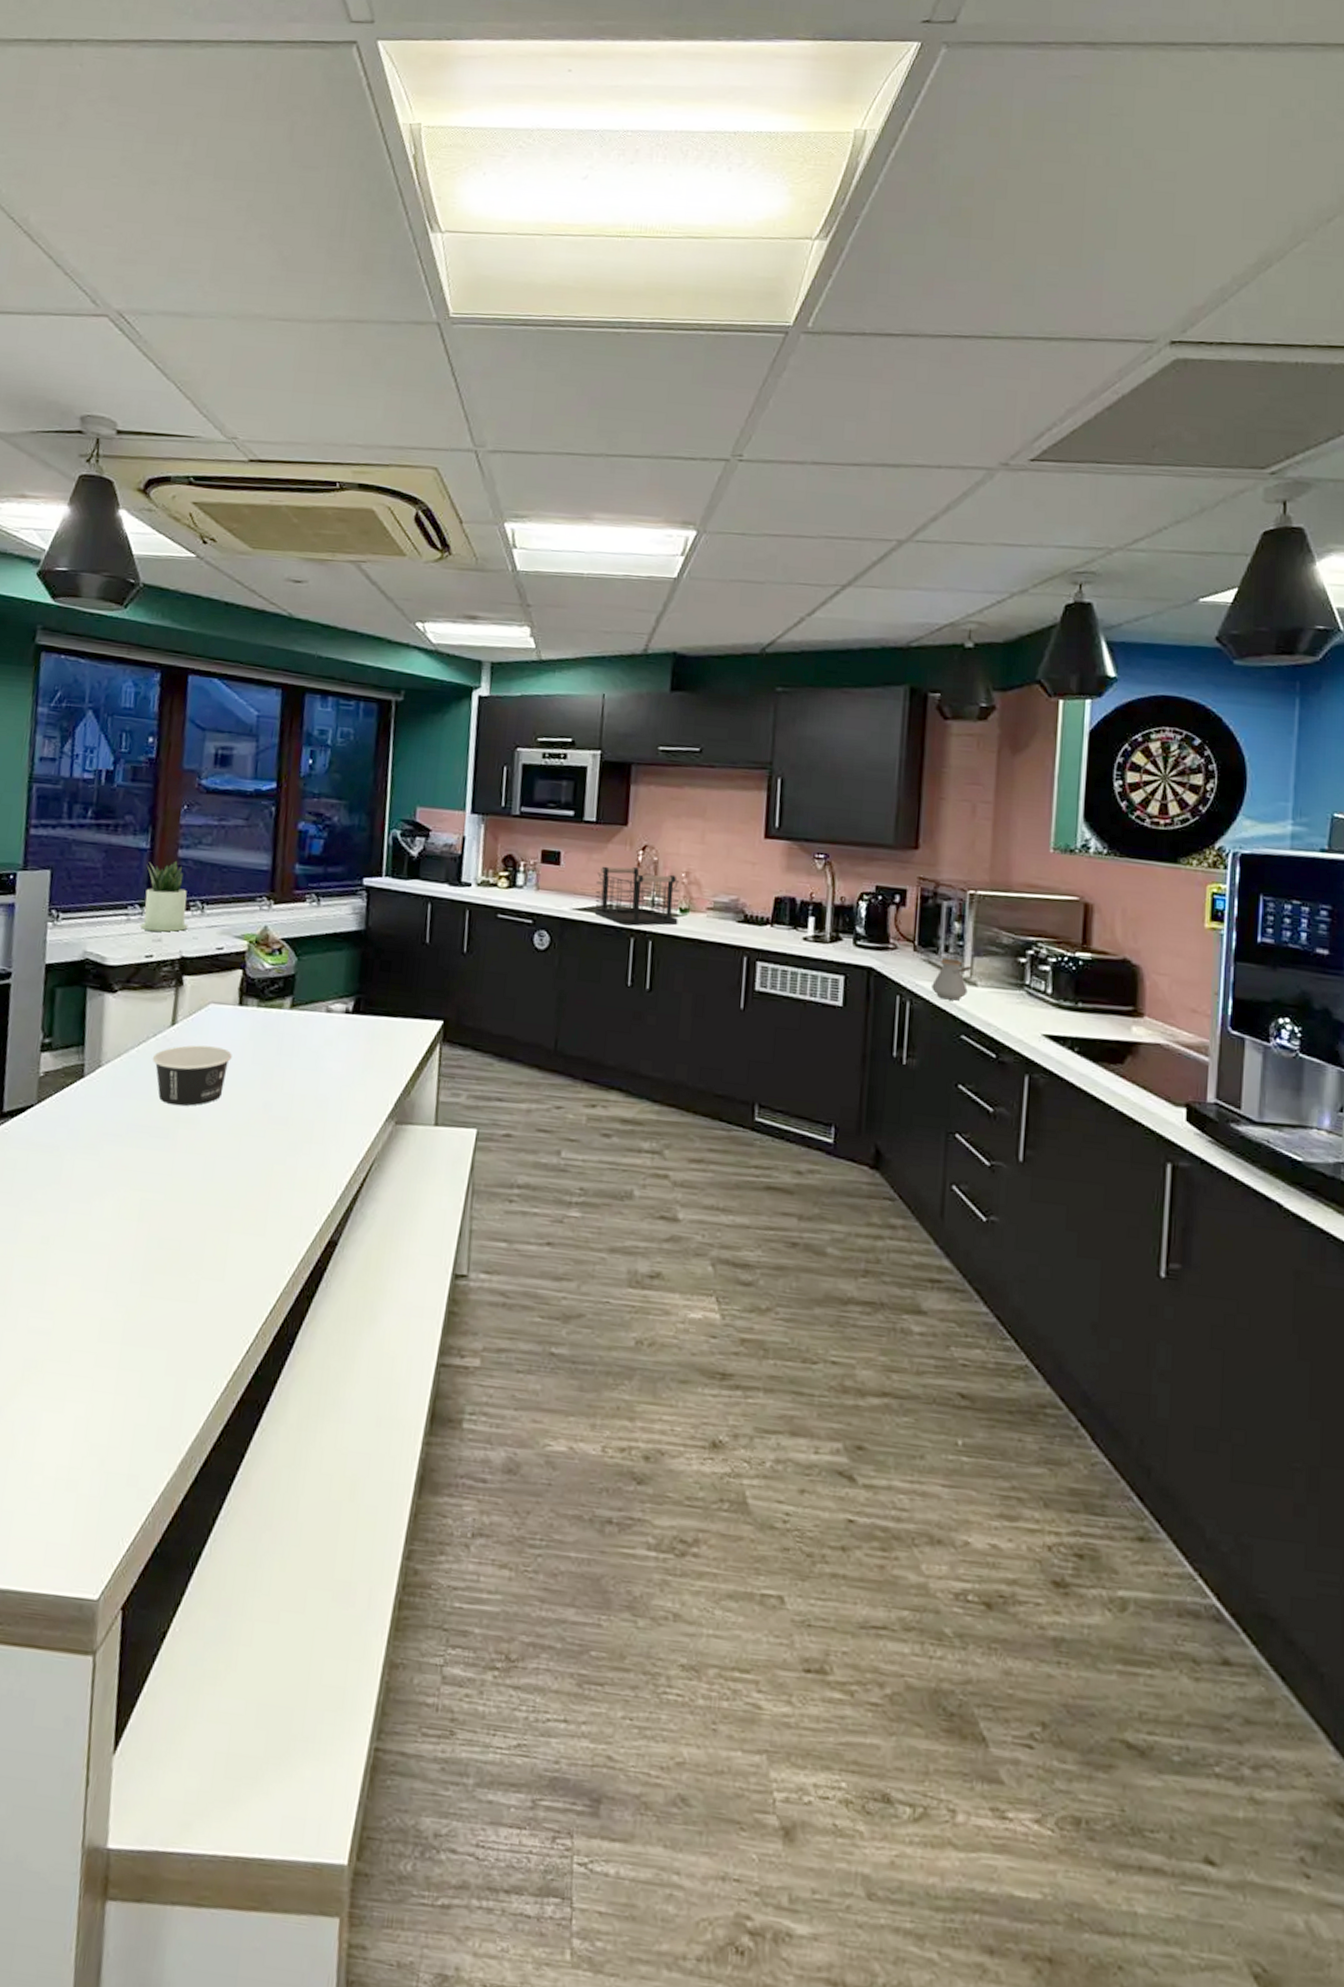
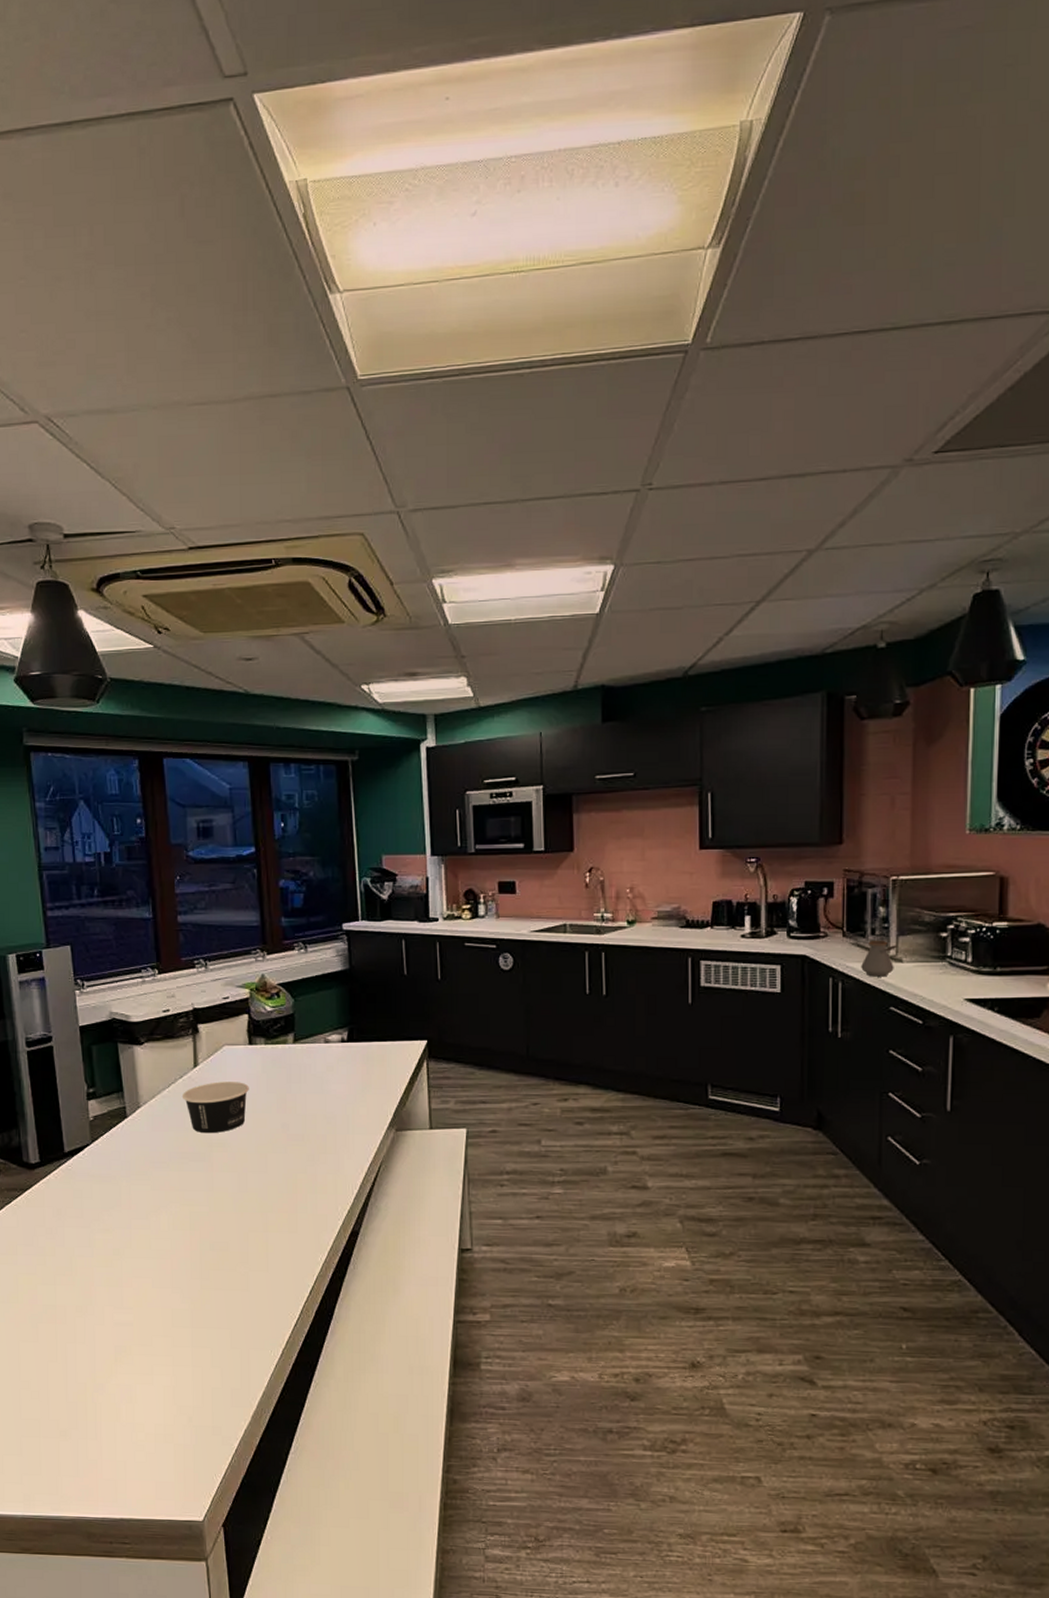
planter: present [139,860,189,933] -> none [152,926,196,990]
dish rack: present [595,866,680,926] -> none [550,889,627,941]

